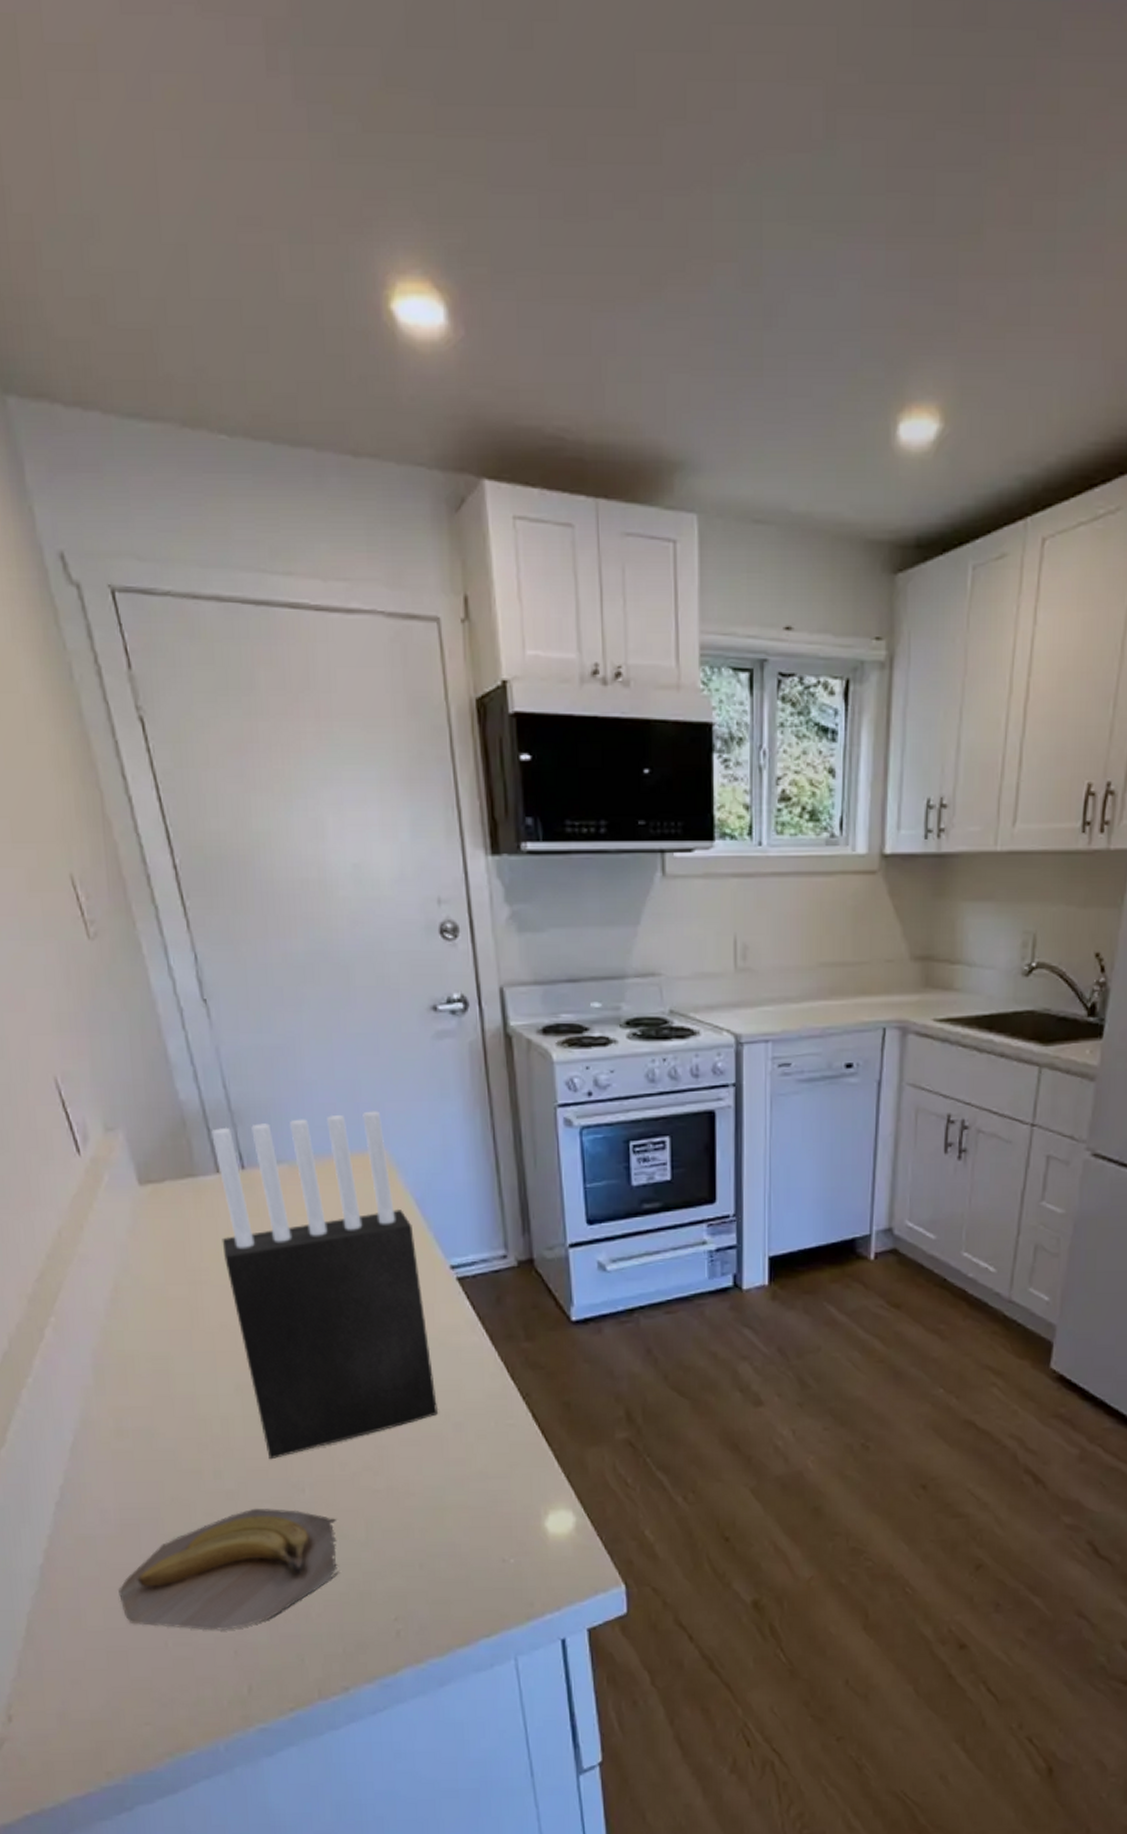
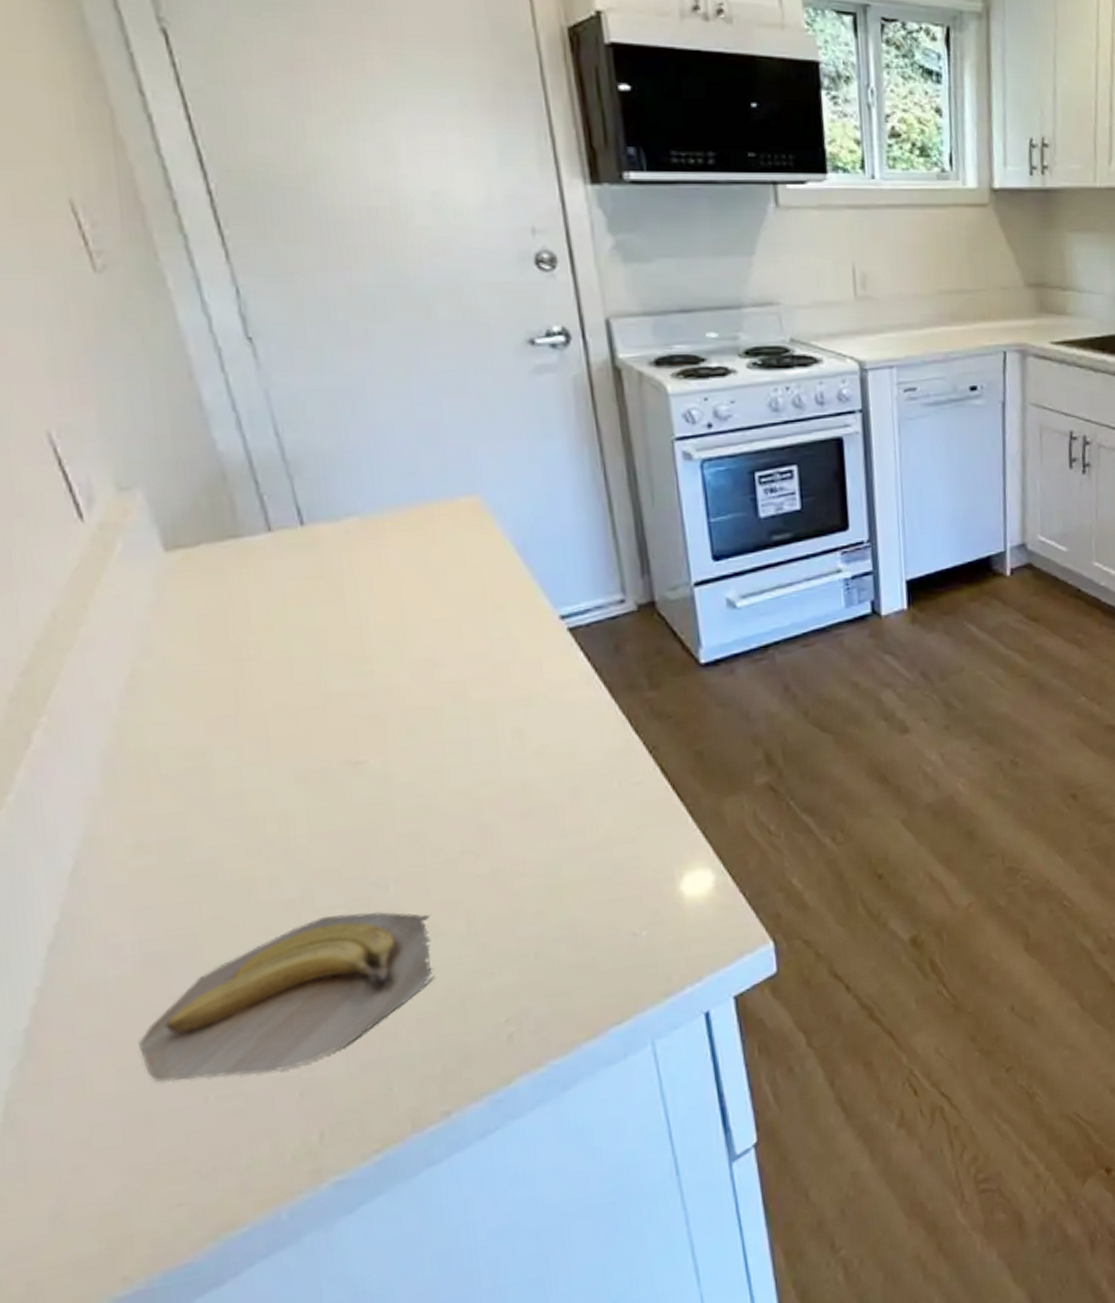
knife block: present [211,1111,438,1460] -> none [260,453,550,857]

